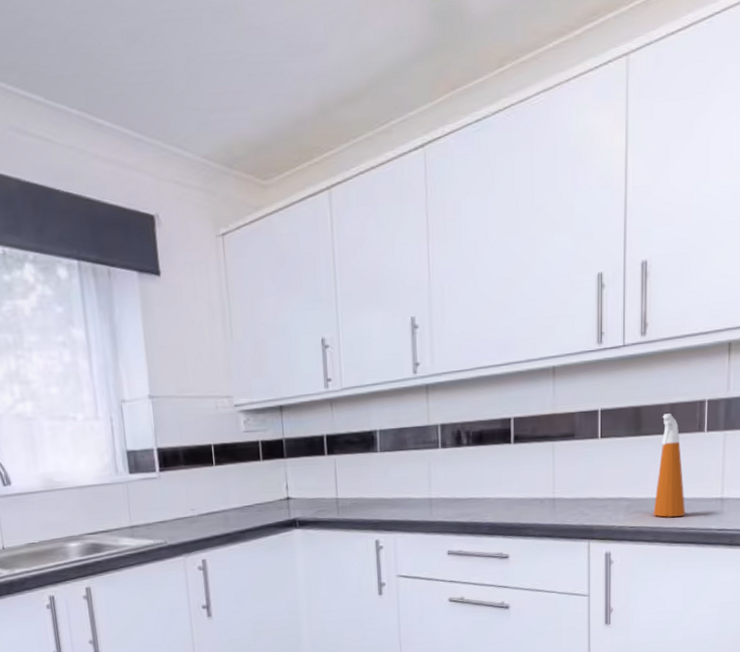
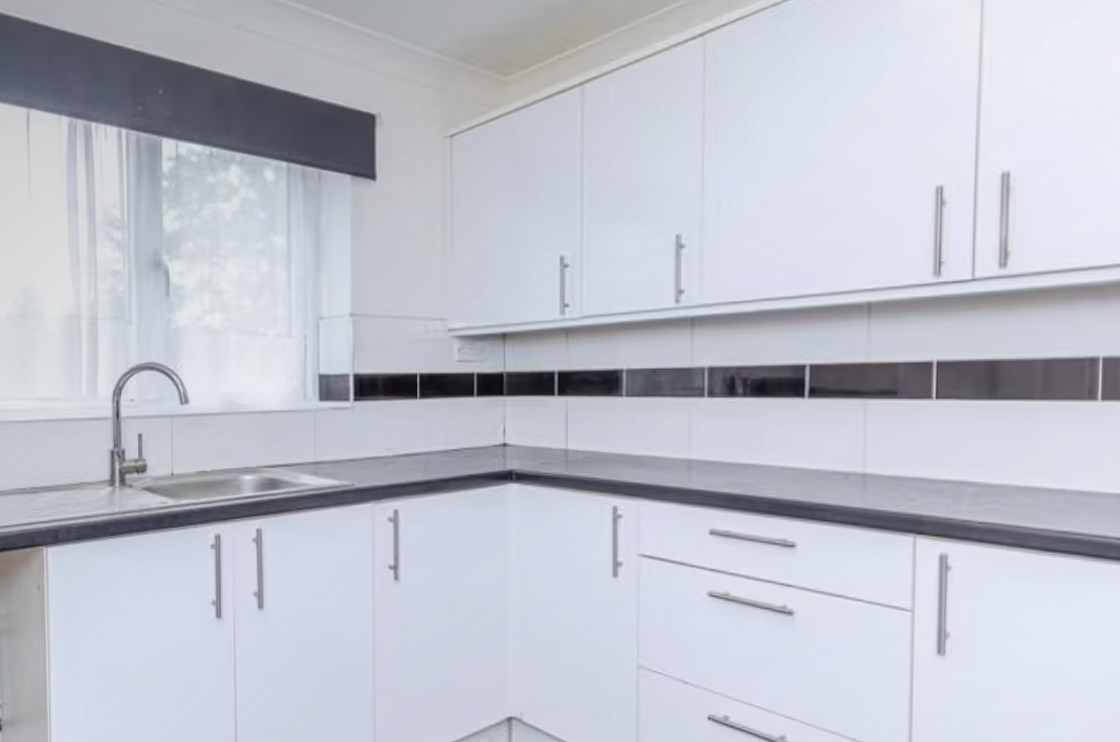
spray bottle: present [653,413,685,518] -> none [1014,372,1066,515]

